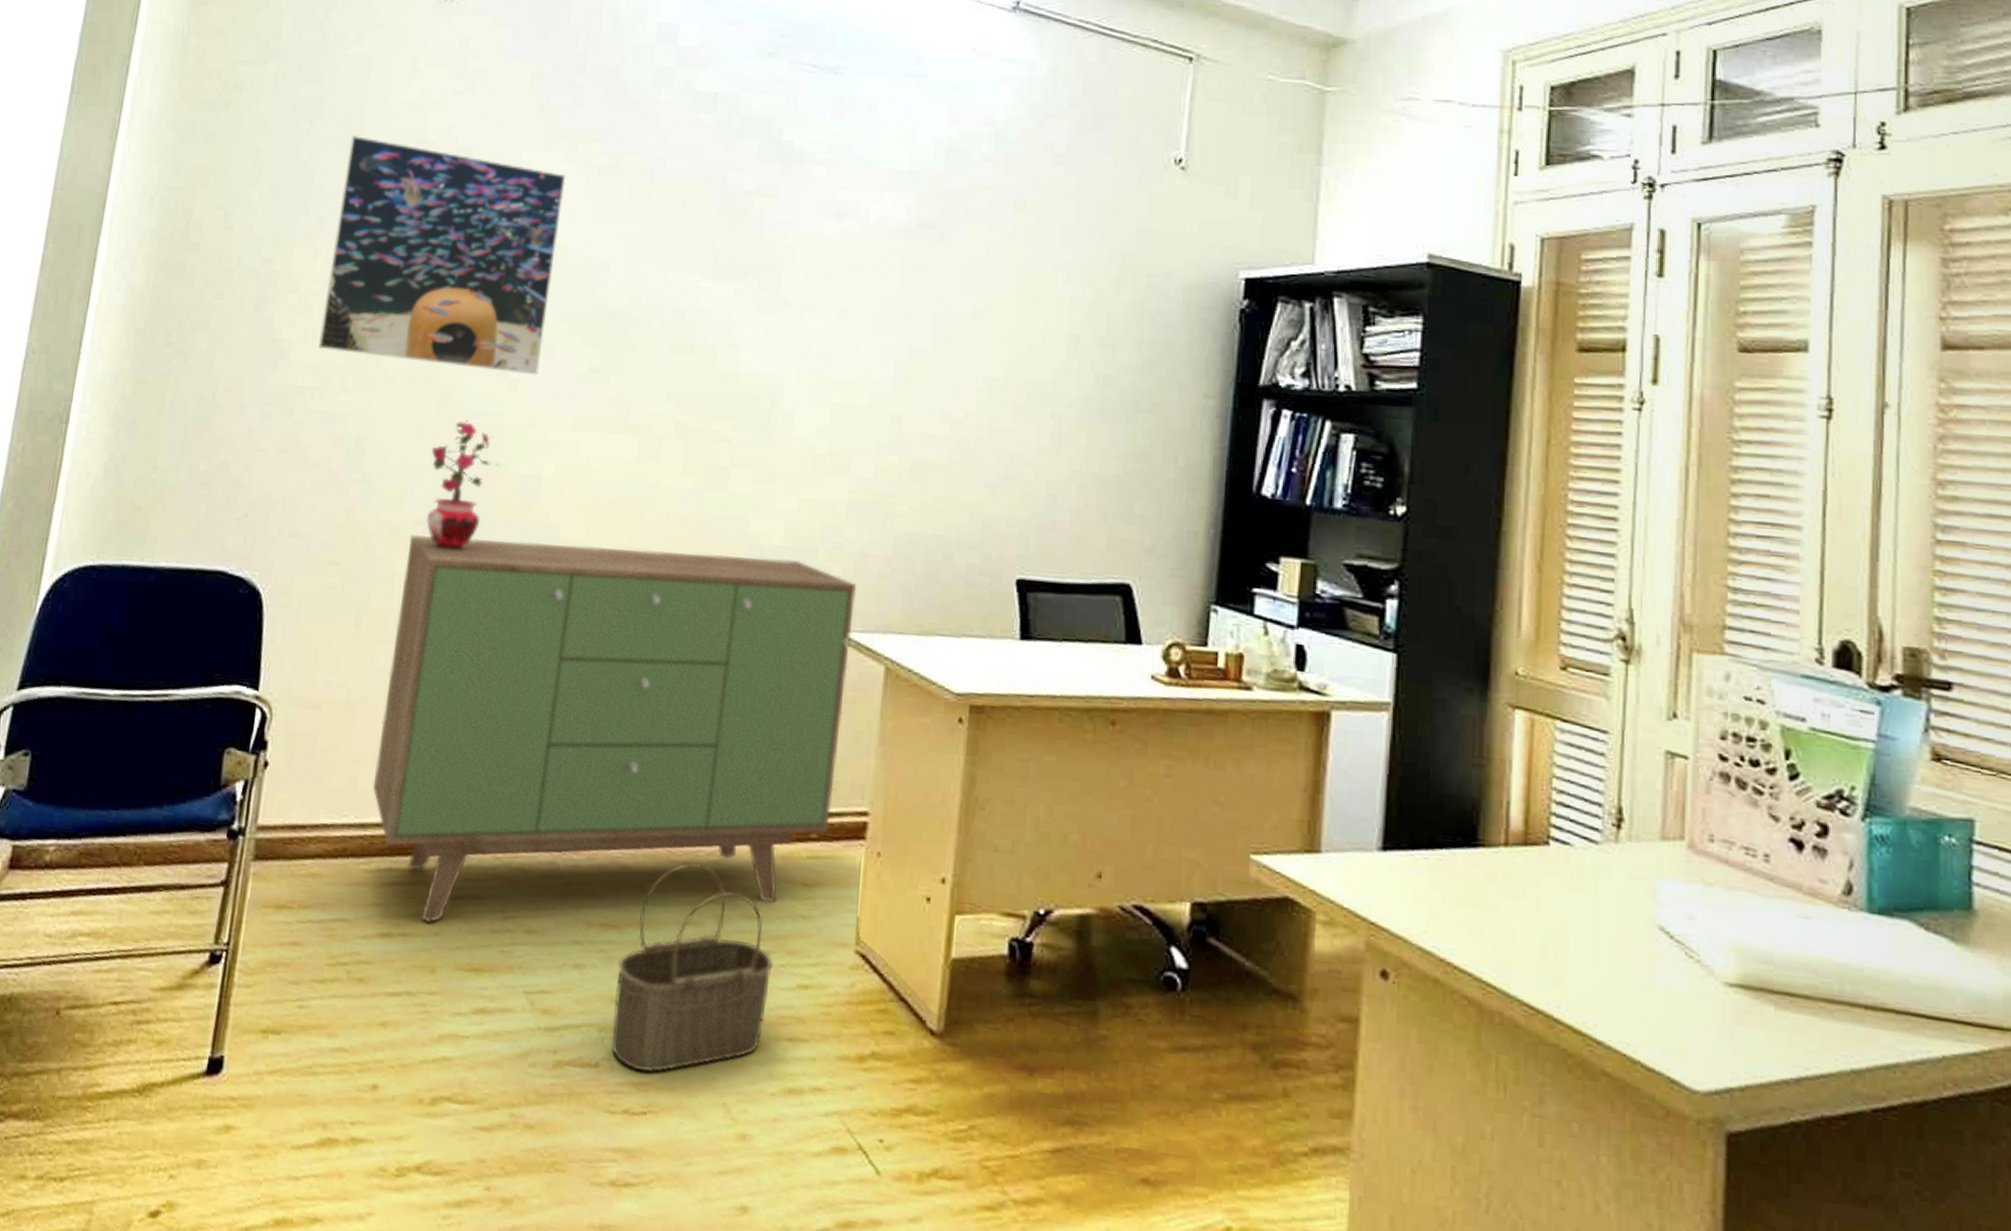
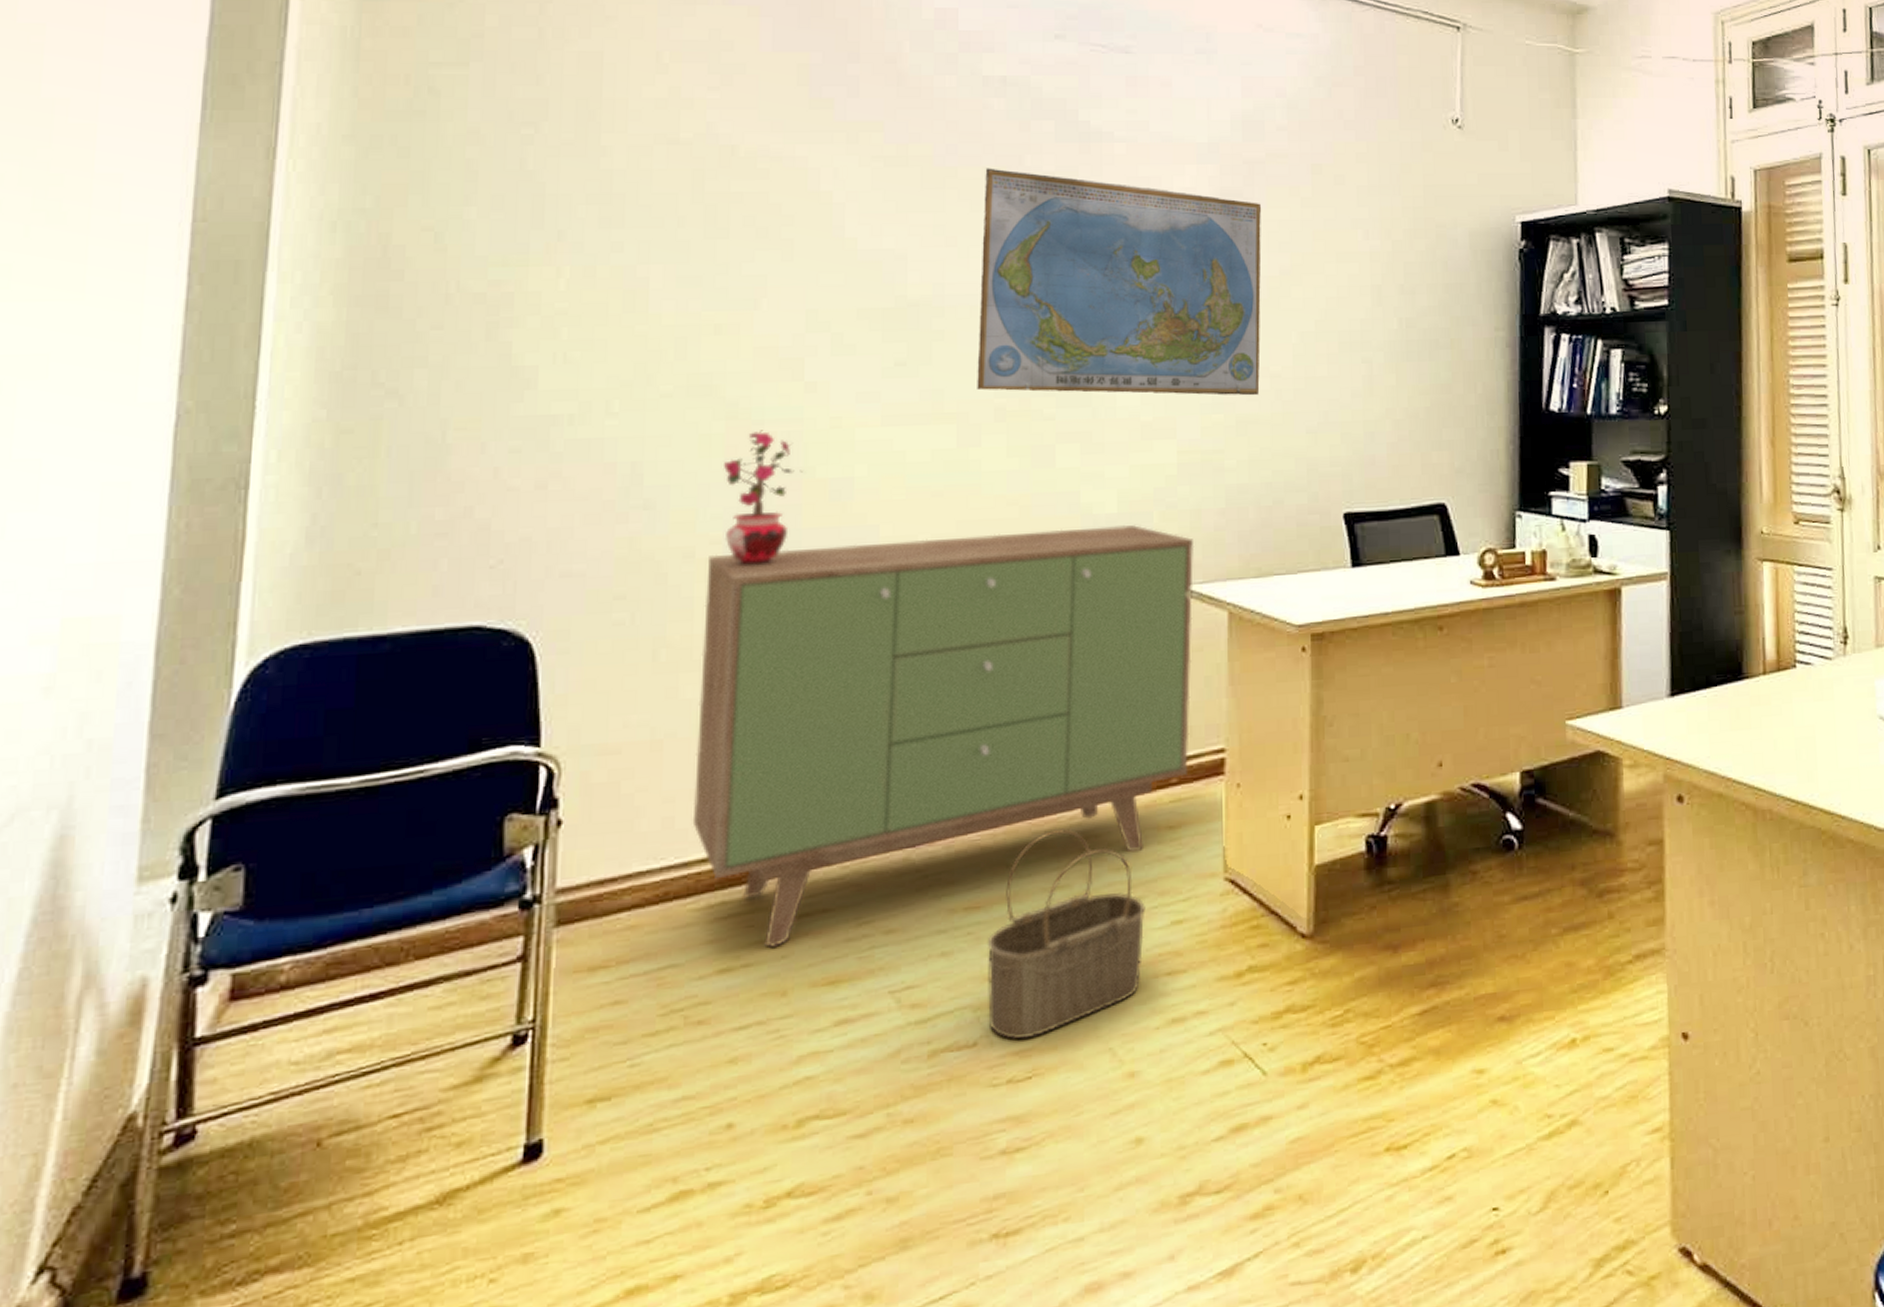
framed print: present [318,135,567,376] -> none [573,139,849,376]
world map: none [661,183,959,441] -> present [977,168,1262,396]

